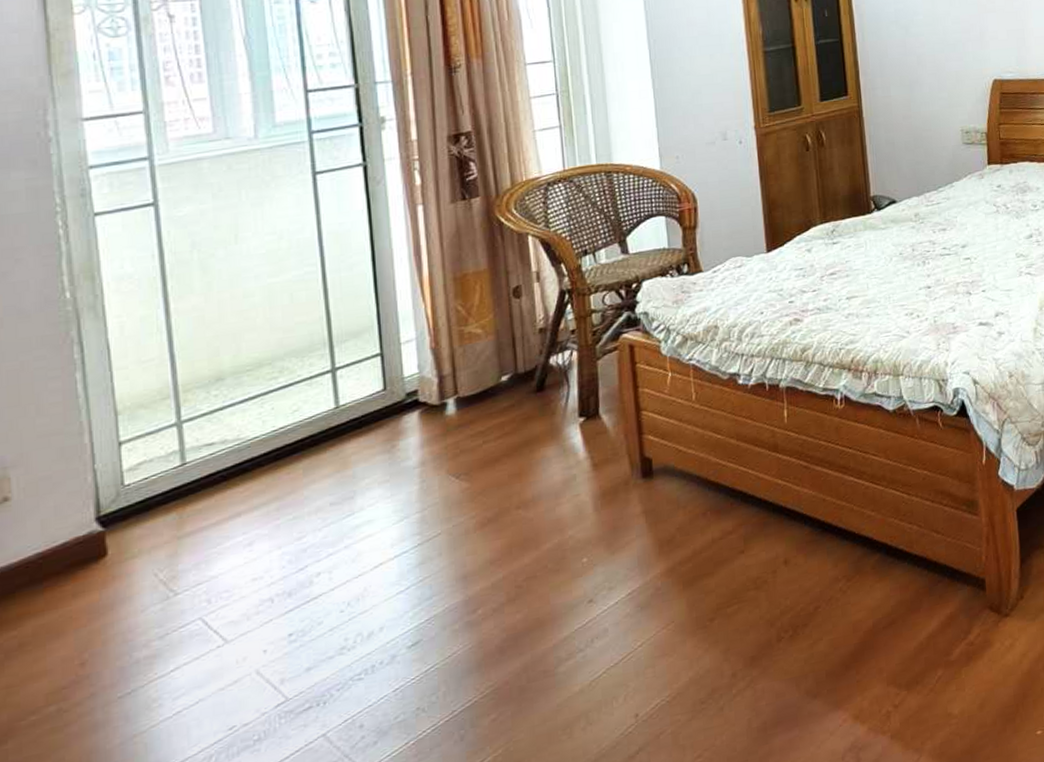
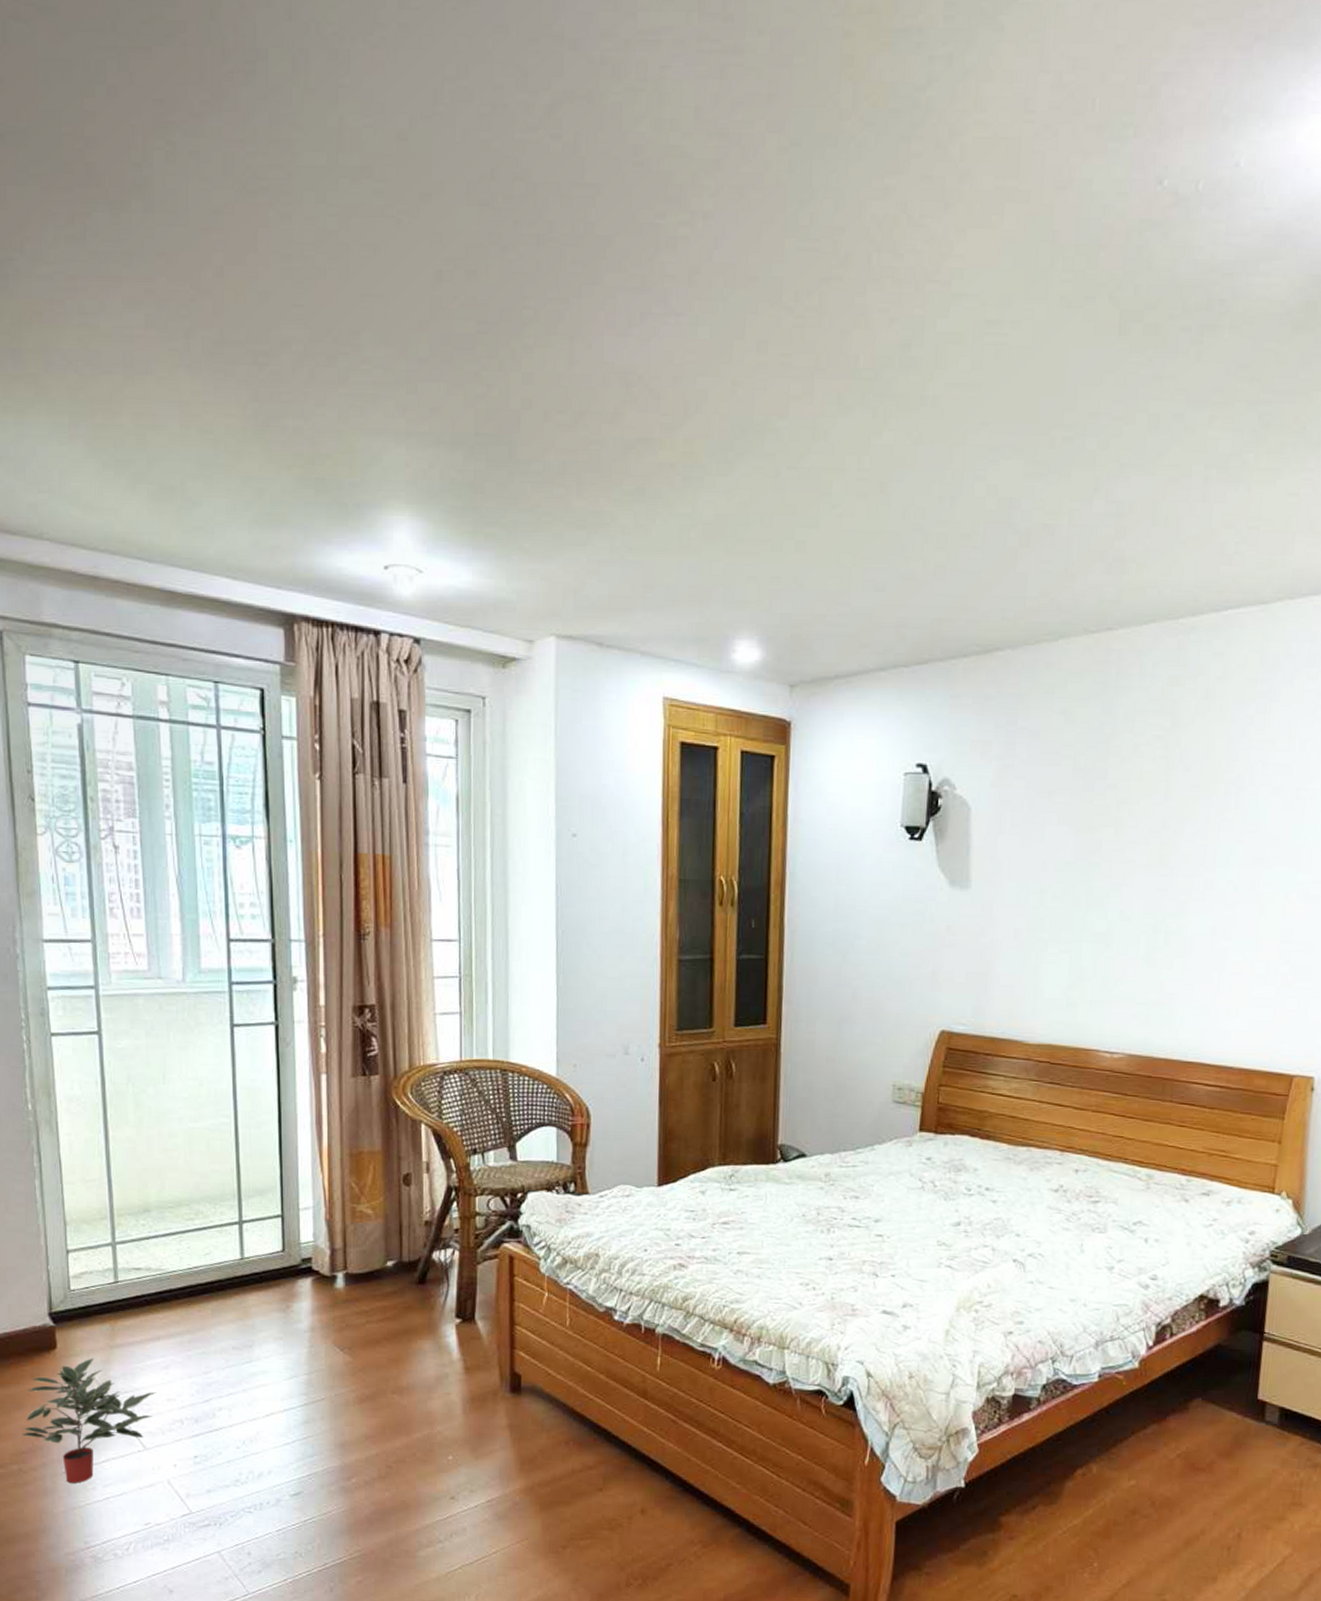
potted plant: none [61,556,238,708] -> present [22,1358,156,1483]

